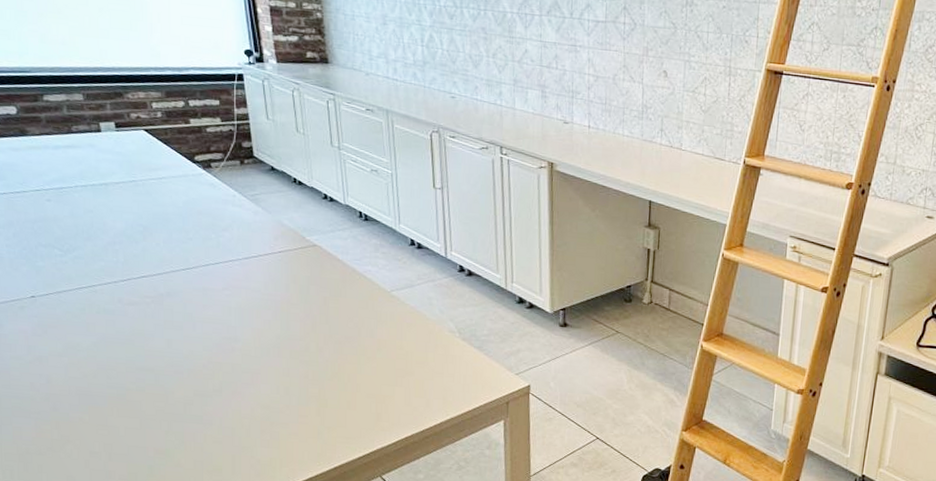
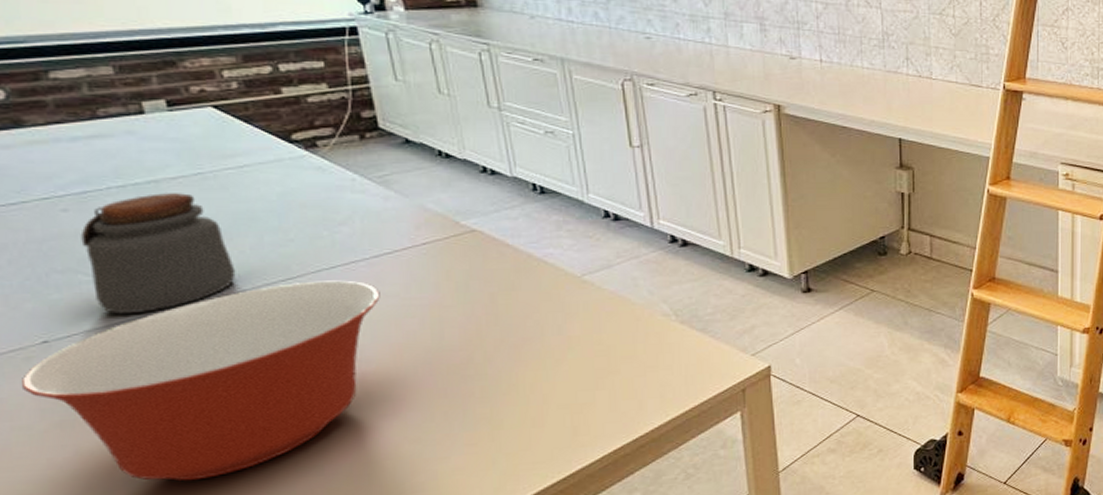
mixing bowl: none [18,272,248,414] -> present [22,280,380,481]
jar: none [57,193,153,283] -> present [80,193,236,315]

